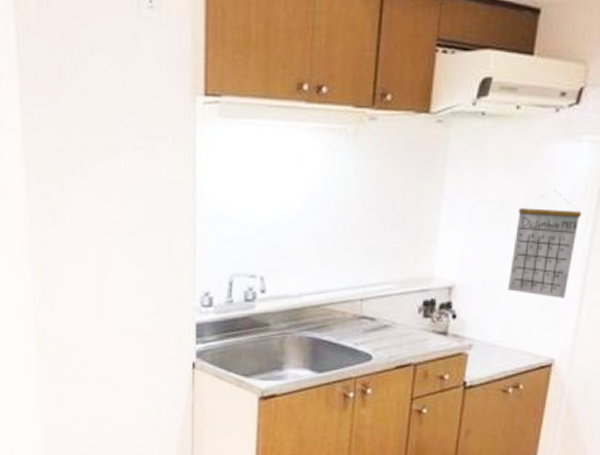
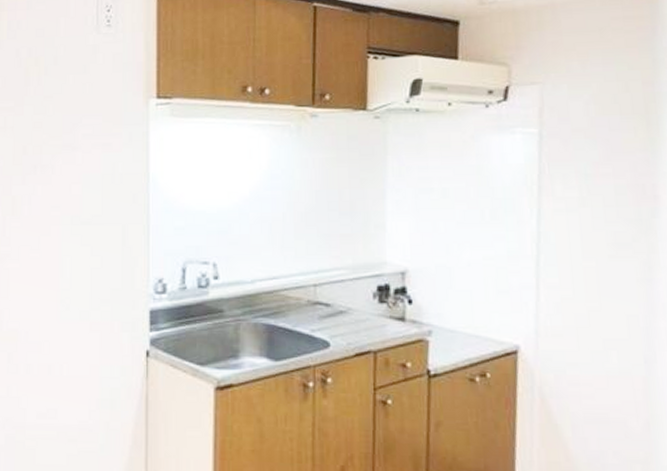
calendar: present [507,190,581,298] -> none [460,178,524,282]

